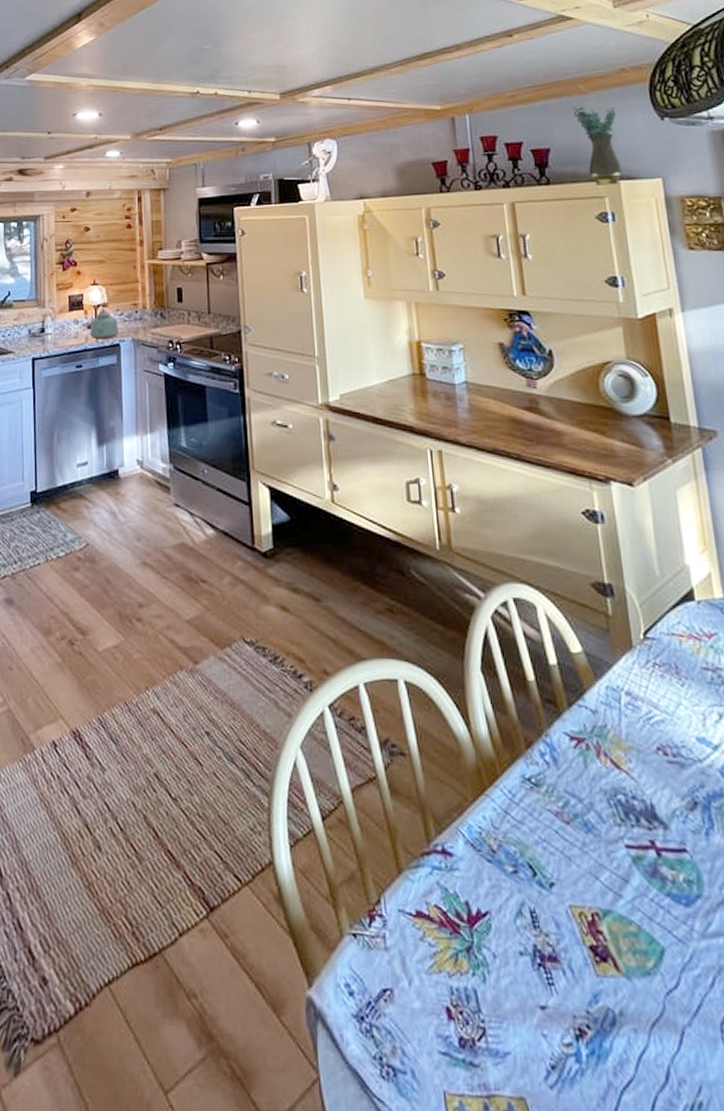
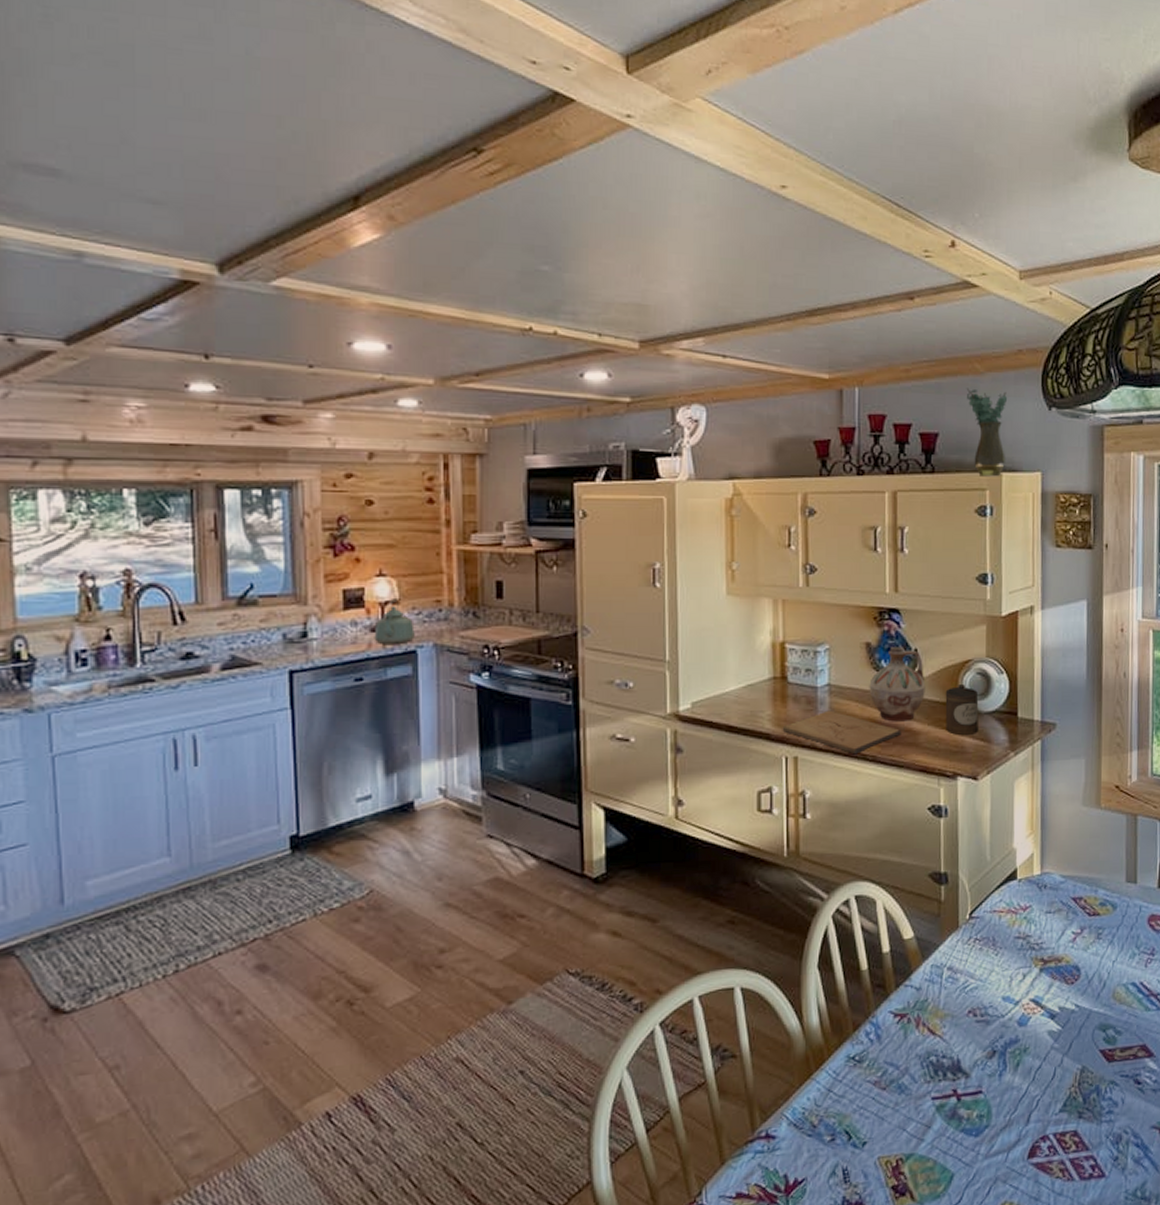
cutting board: none [424,407,545,452] -> present [782,710,902,755]
ceramic jug: none [506,348,565,421] -> present [869,647,926,722]
canister: none [586,386,628,439] -> present [945,685,979,736]

